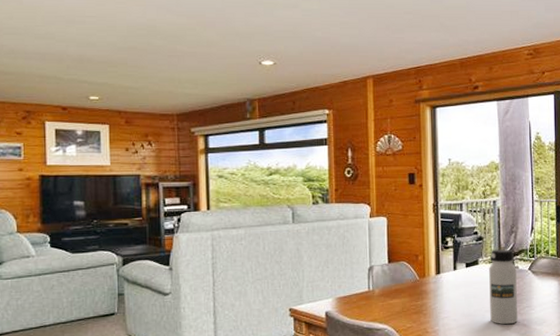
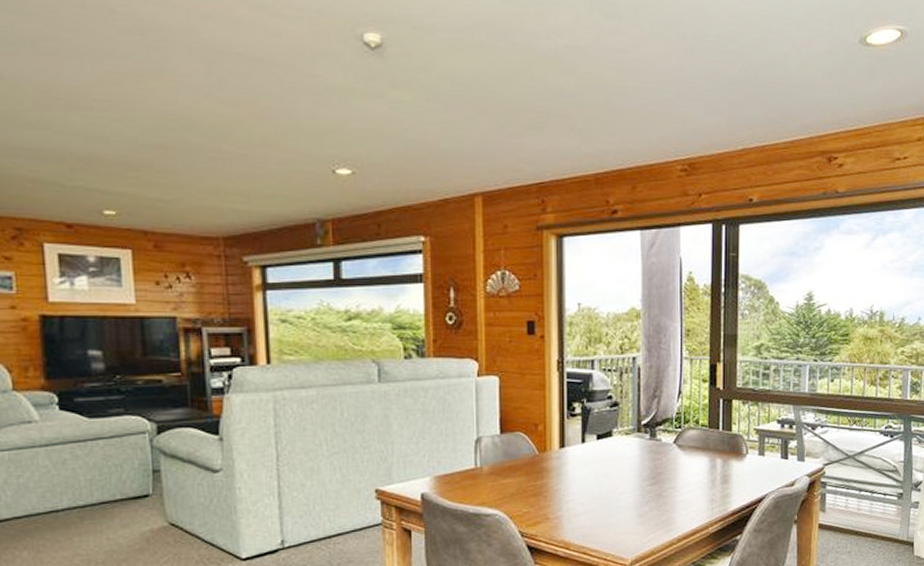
water bottle: present [489,249,518,325] -> none [625,417,659,510]

